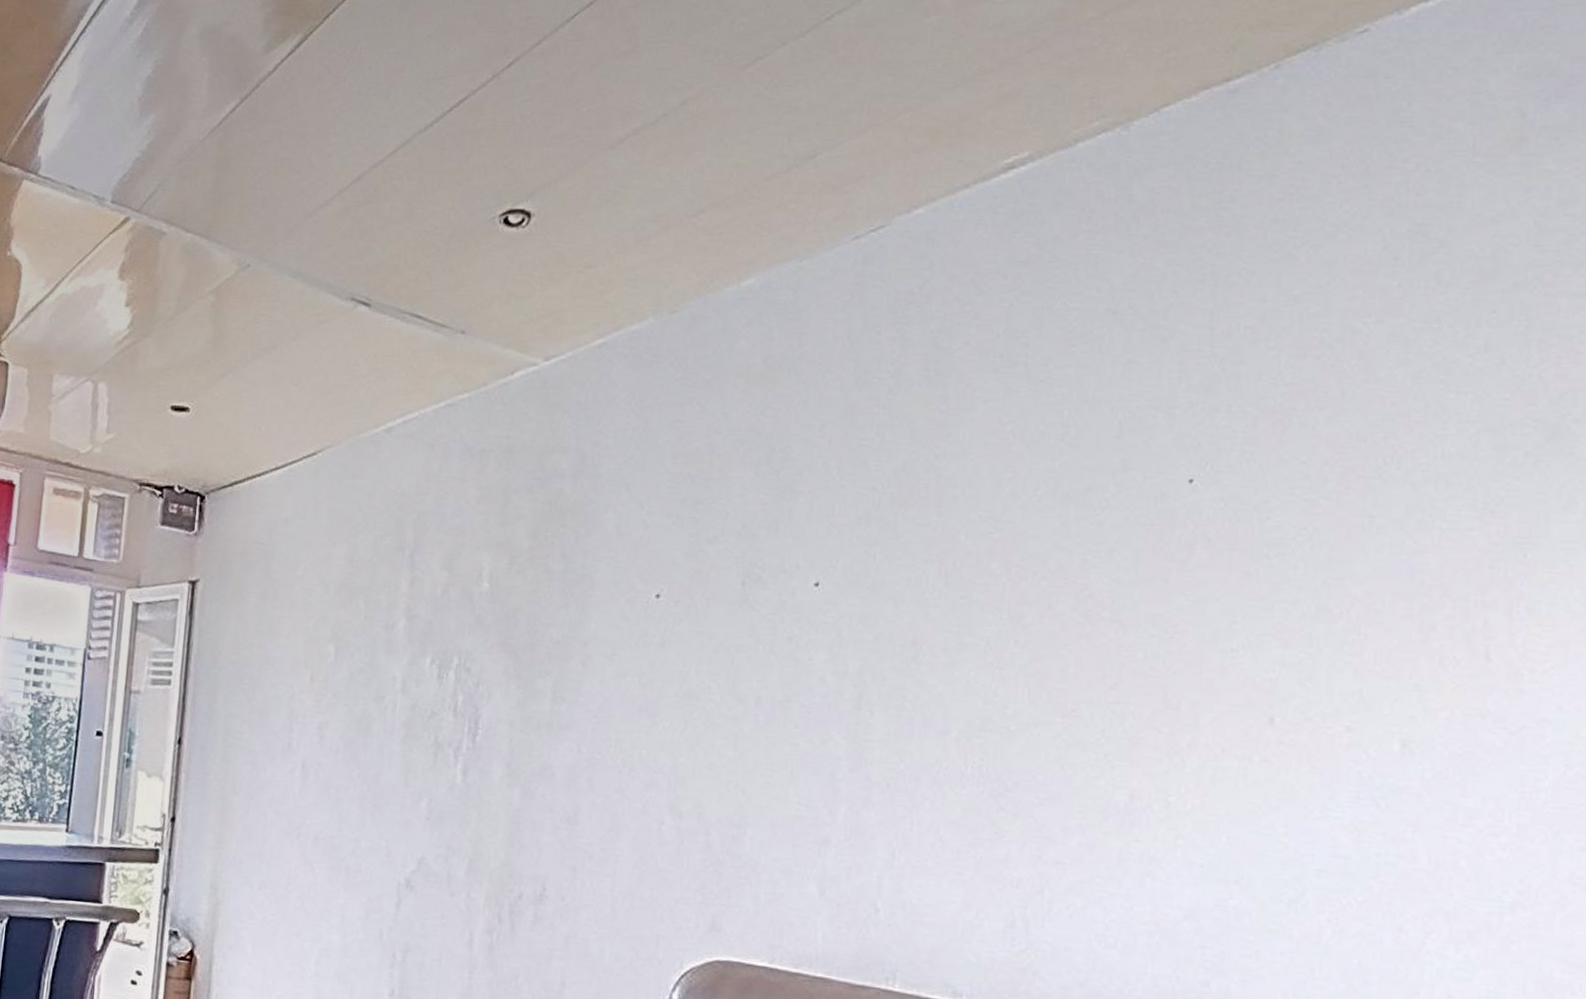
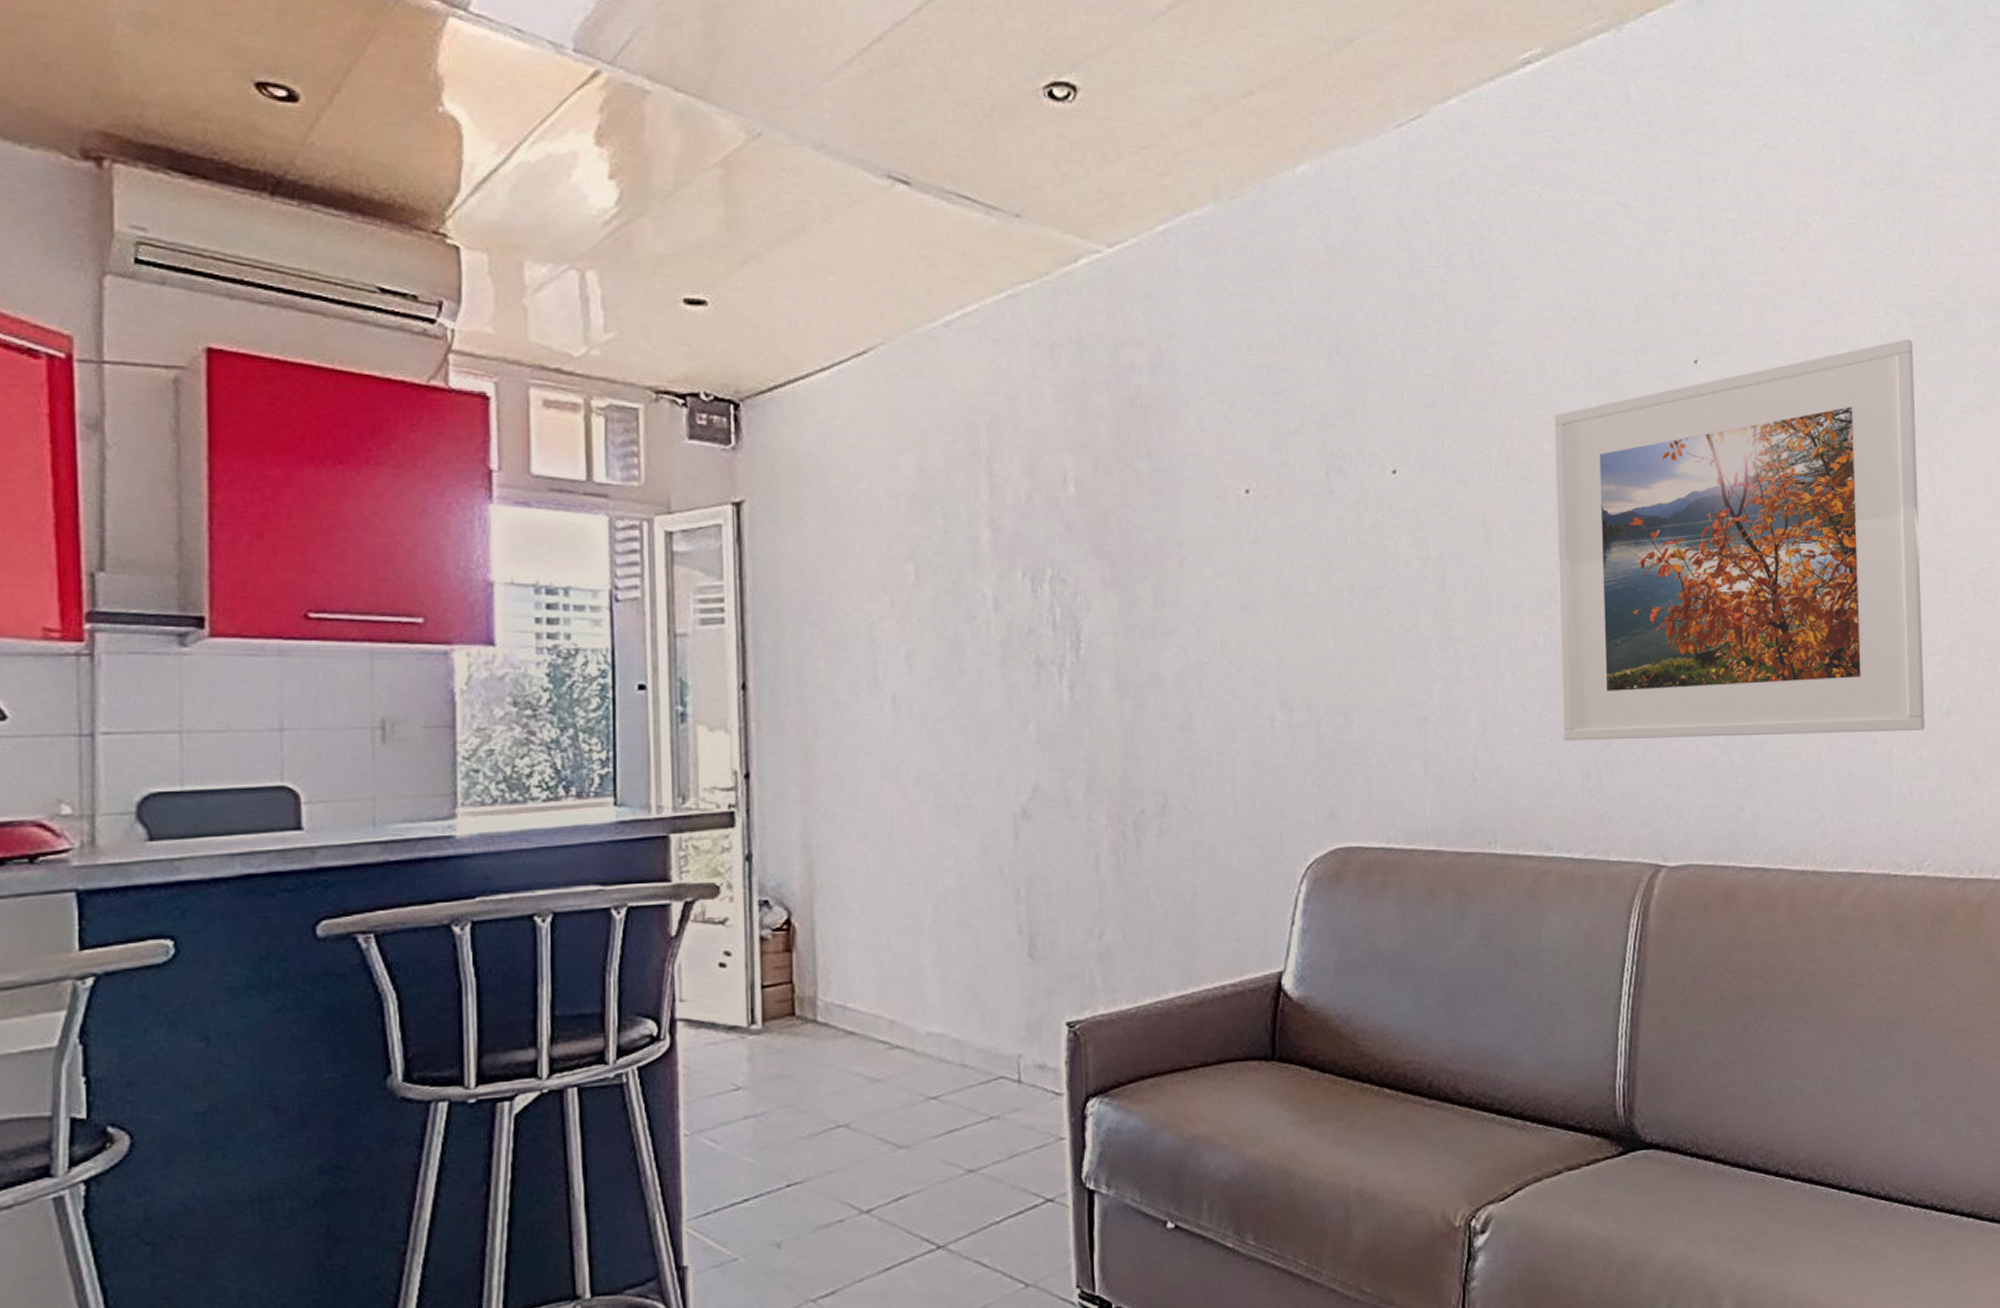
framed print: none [986,460,1496,924] -> present [1553,338,1925,741]

